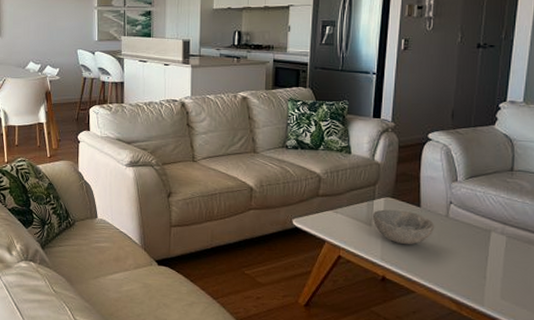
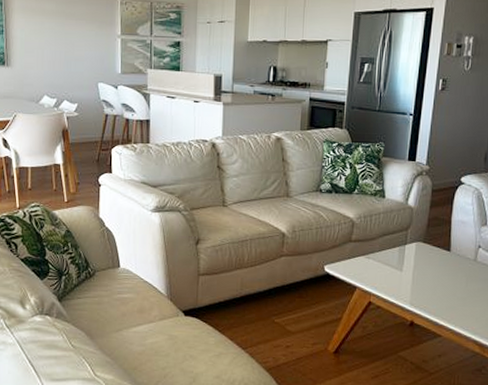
bowl: present [372,209,435,245] -> none [403,254,464,290]

